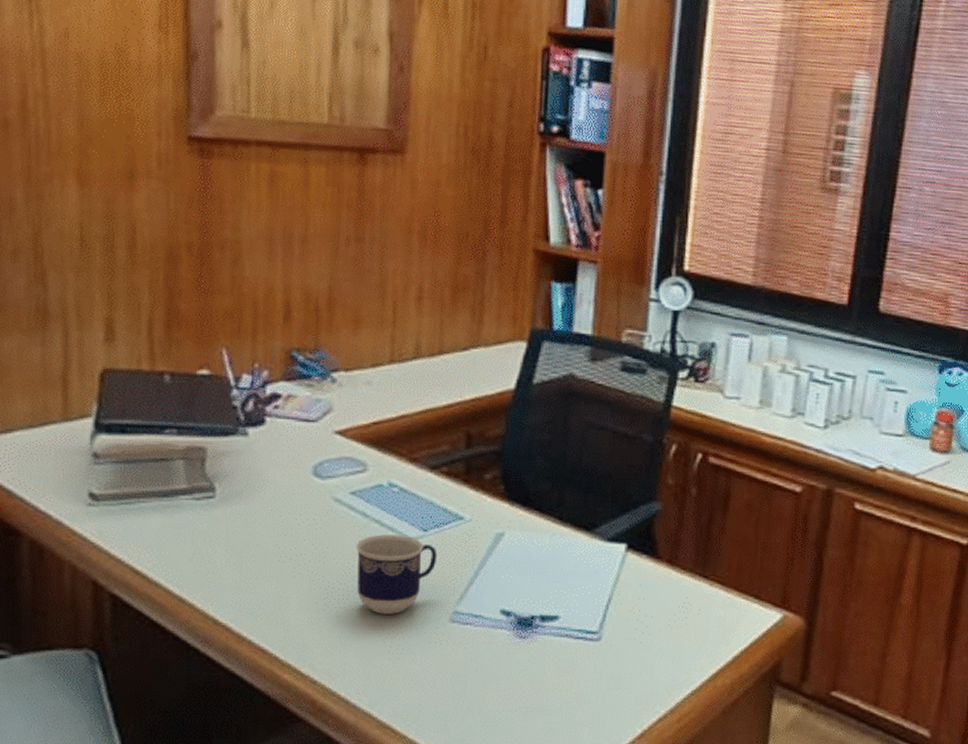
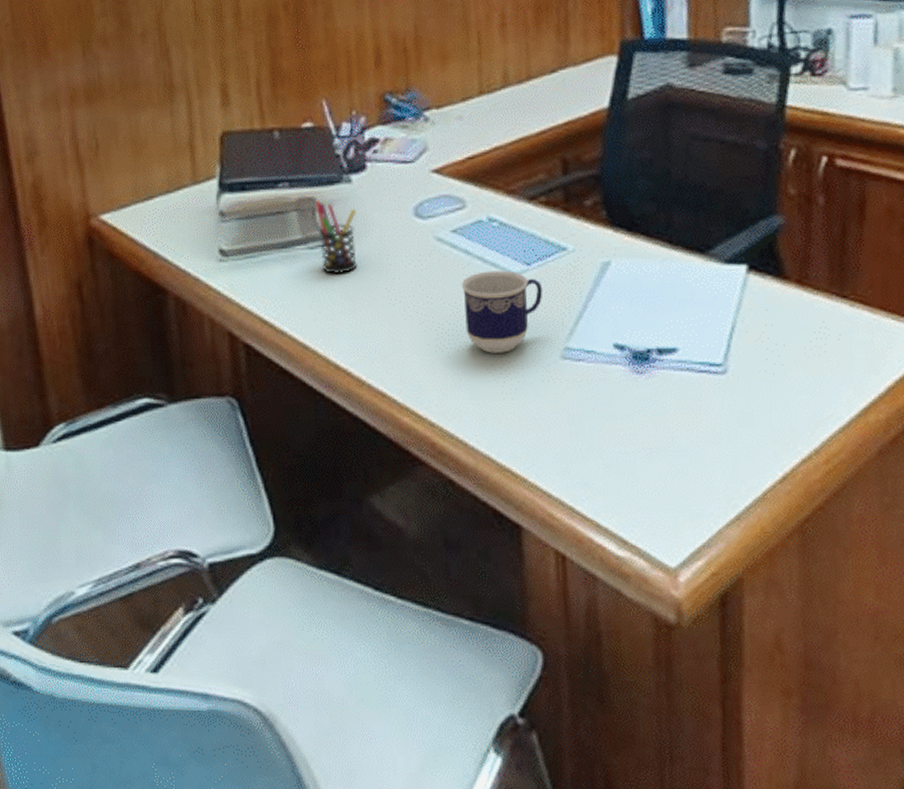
pen holder: none [206,450,250,528] -> present [315,200,357,275]

